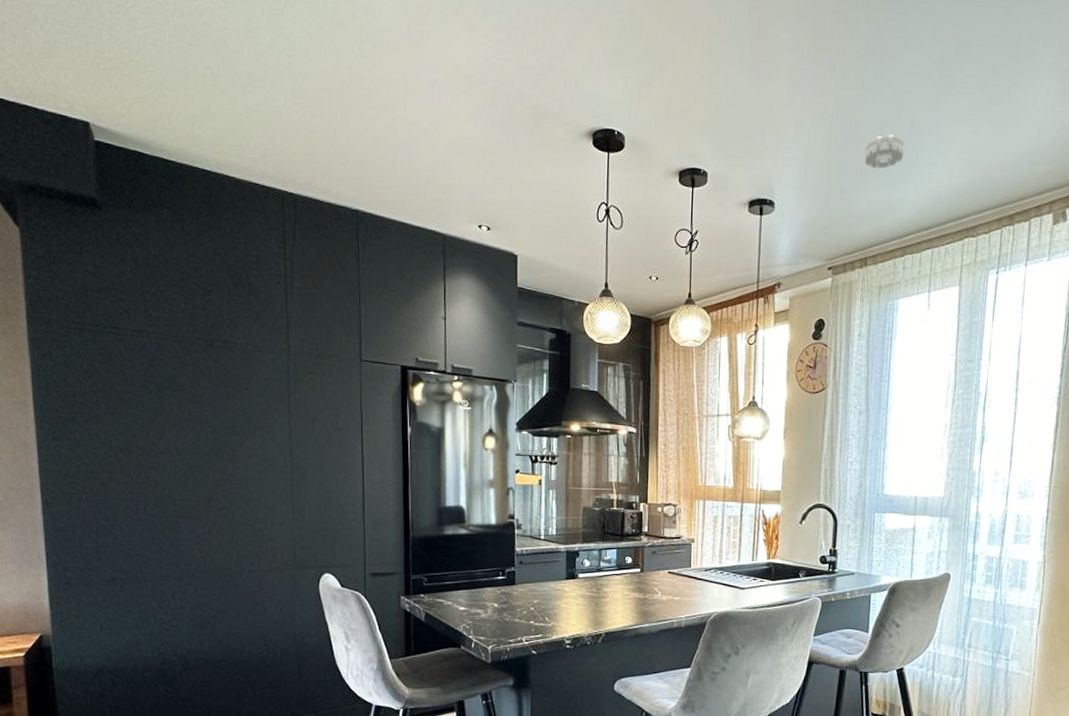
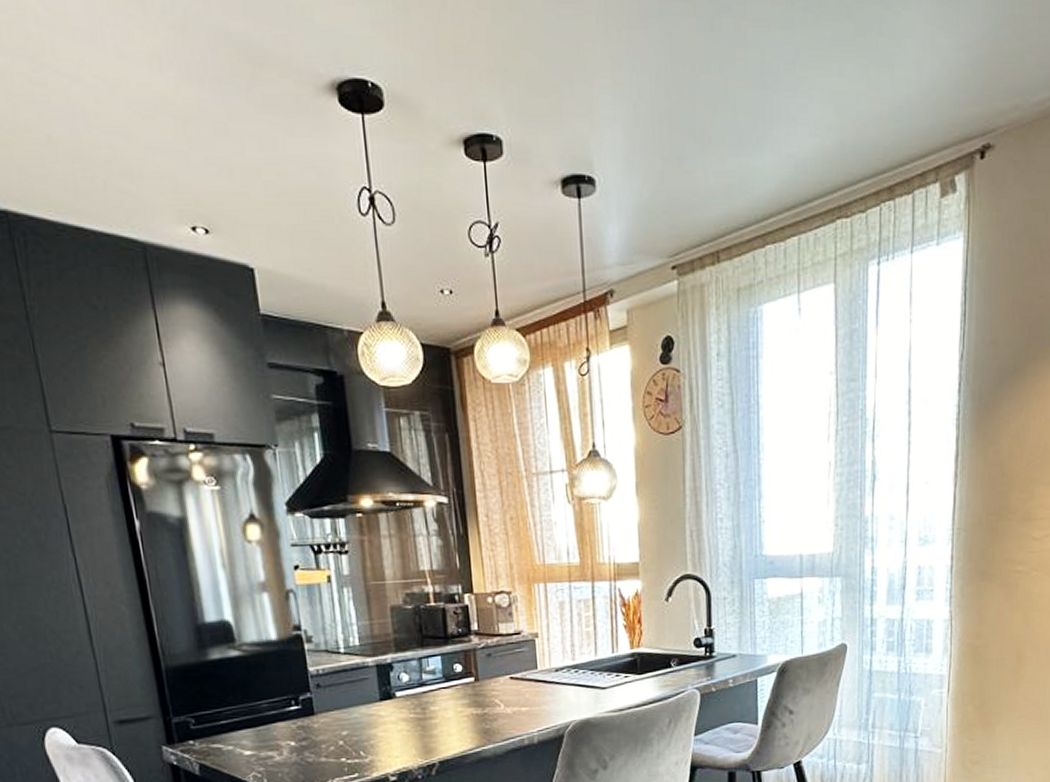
smoke detector: present [864,134,905,169] -> none [704,80,755,128]

